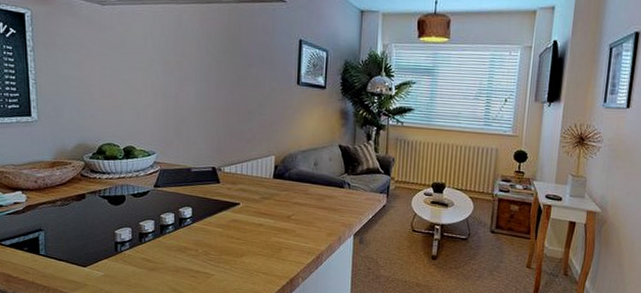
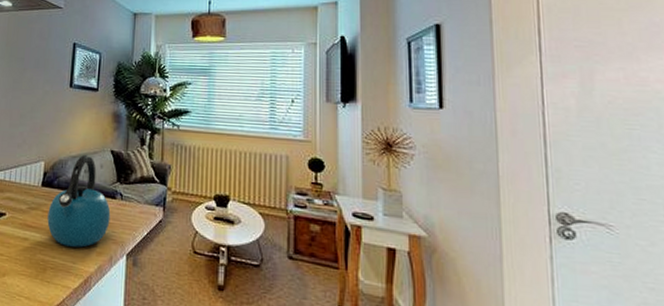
kettle: none [280,150,339,230] -> present [47,155,111,248]

